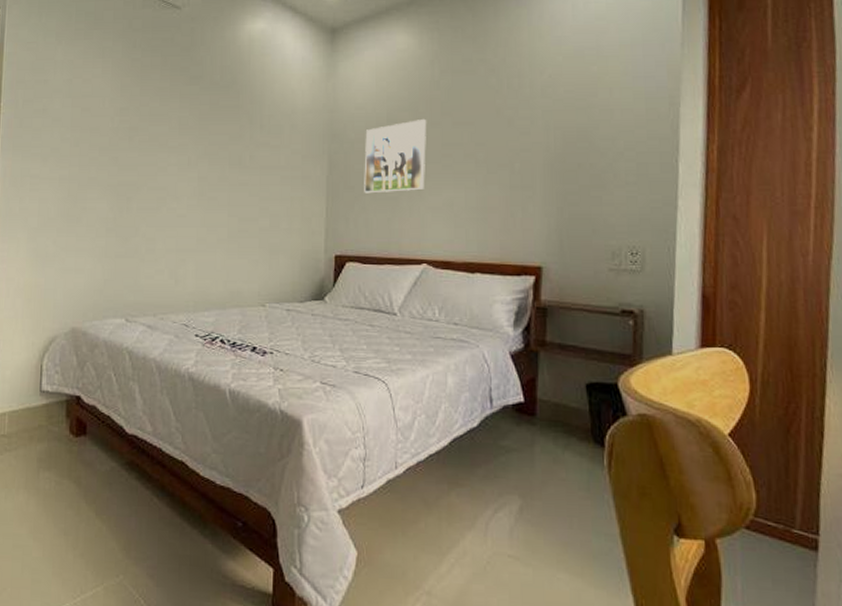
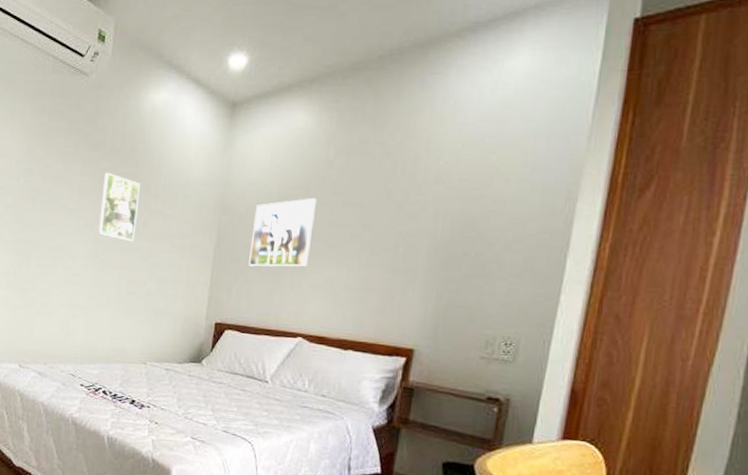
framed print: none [203,107,243,177] -> present [98,173,140,242]

